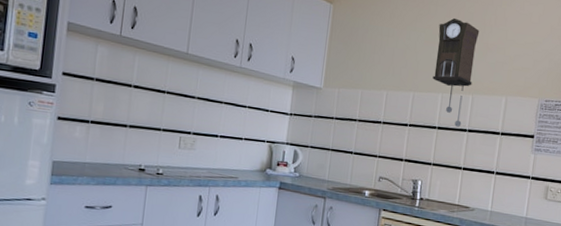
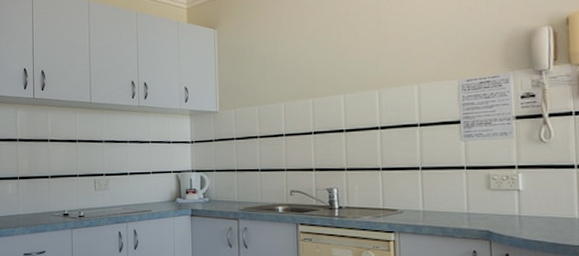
pendulum clock: present [432,17,480,127] -> none [328,15,376,126]

